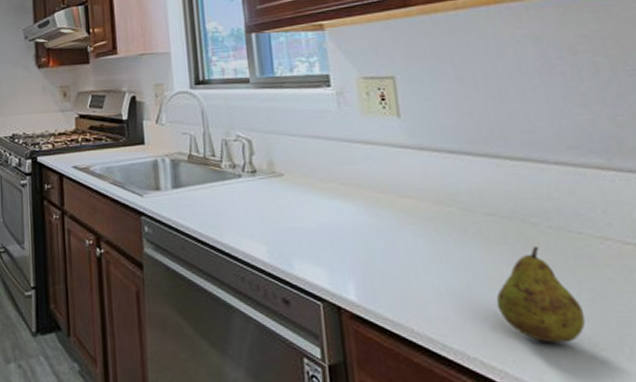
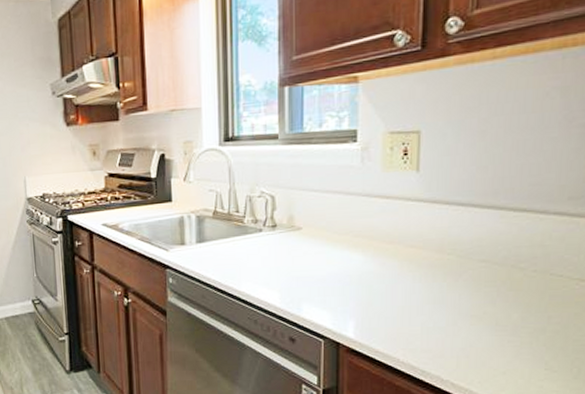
fruit: present [496,247,586,344] -> none [474,288,548,367]

